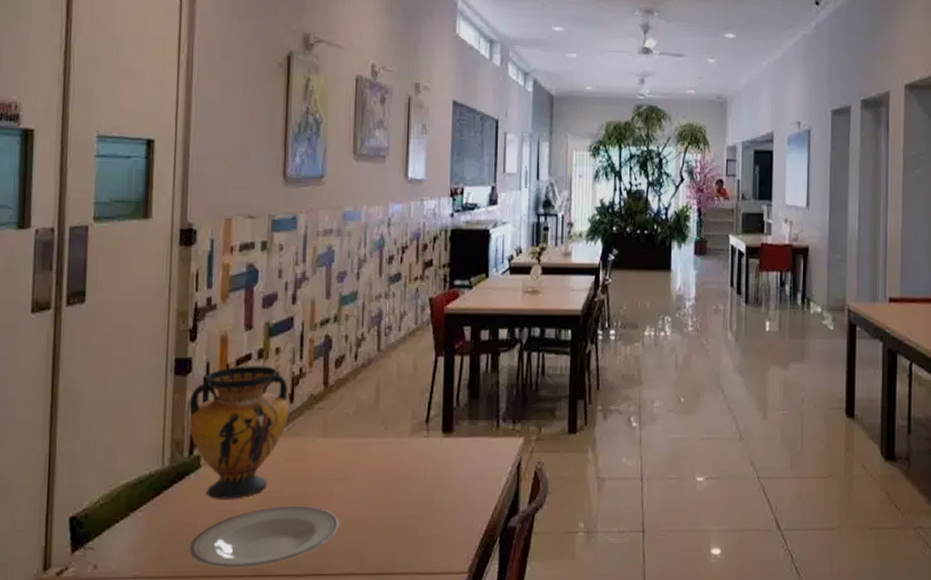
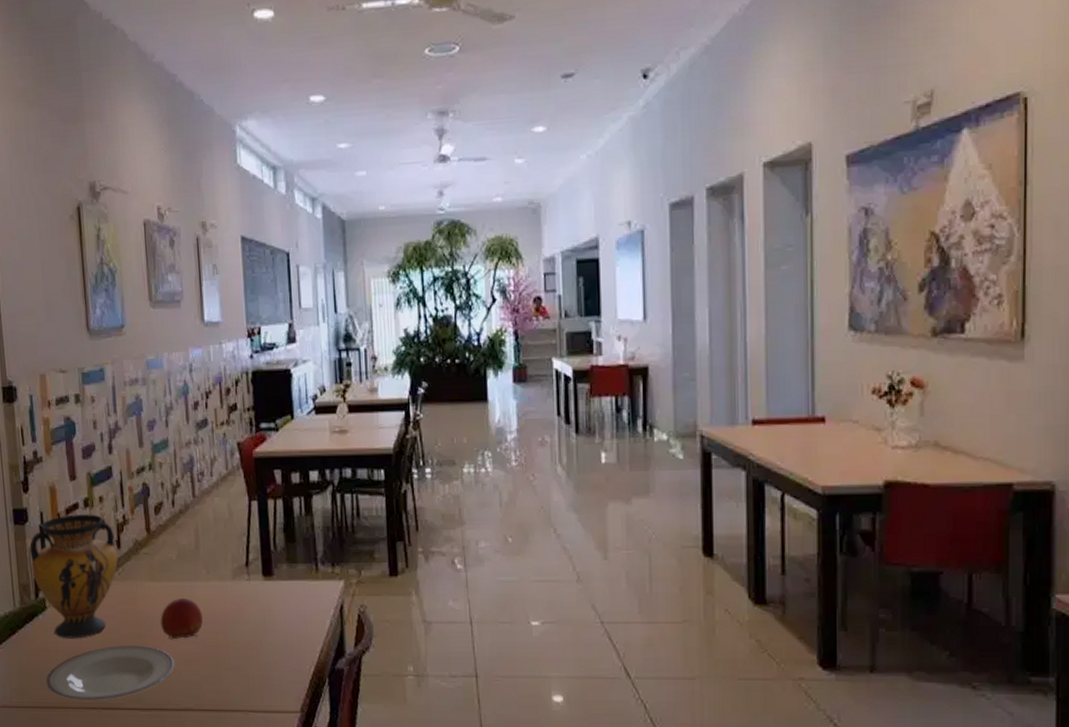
fruit: none [328,454,376,500] -> present [160,597,204,640]

